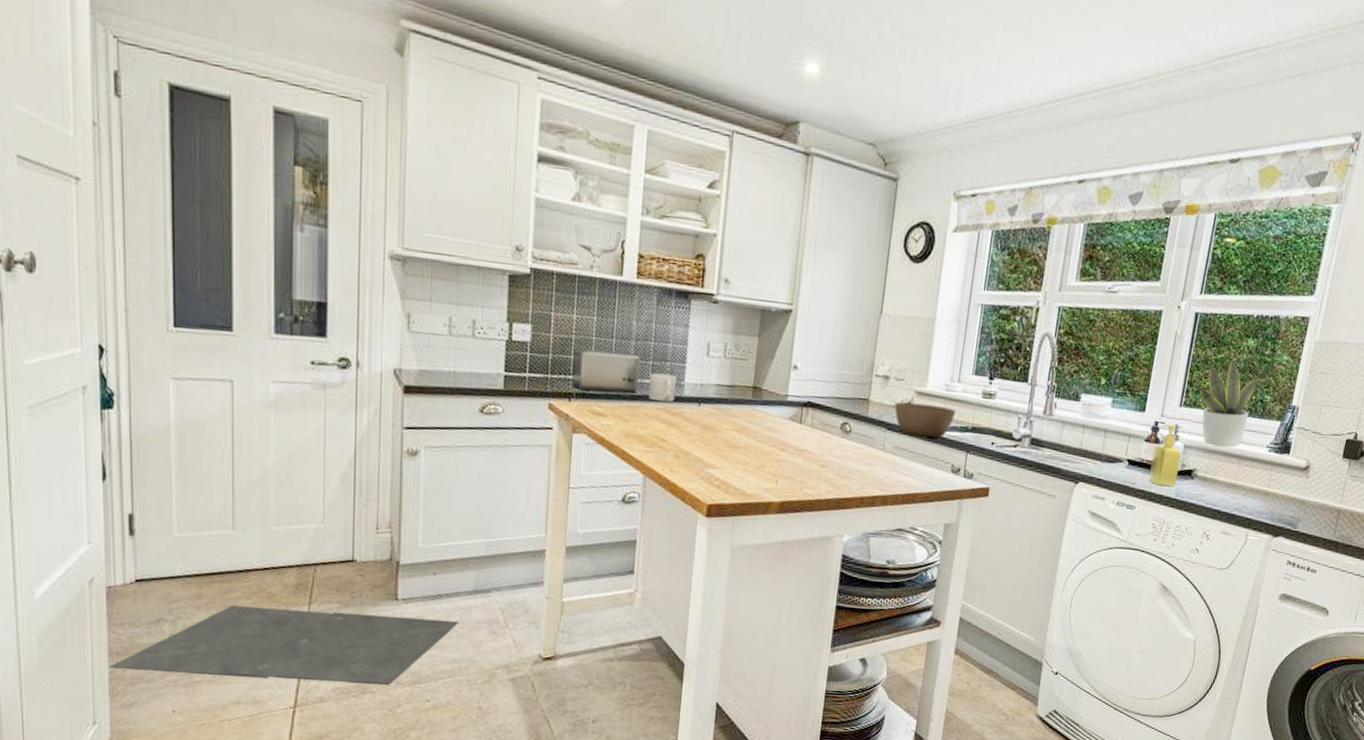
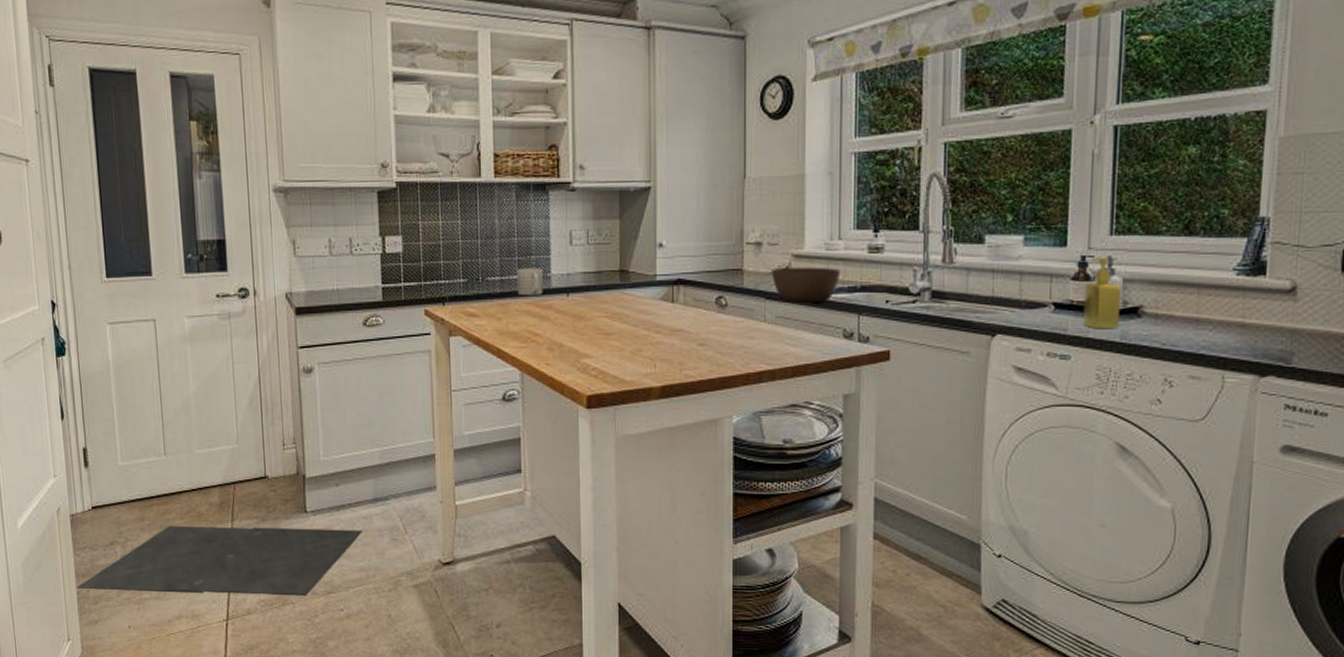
toaster: present [571,348,640,395] -> none [442,252,506,294]
potted plant: present [1200,356,1259,448] -> none [1134,169,1209,276]

